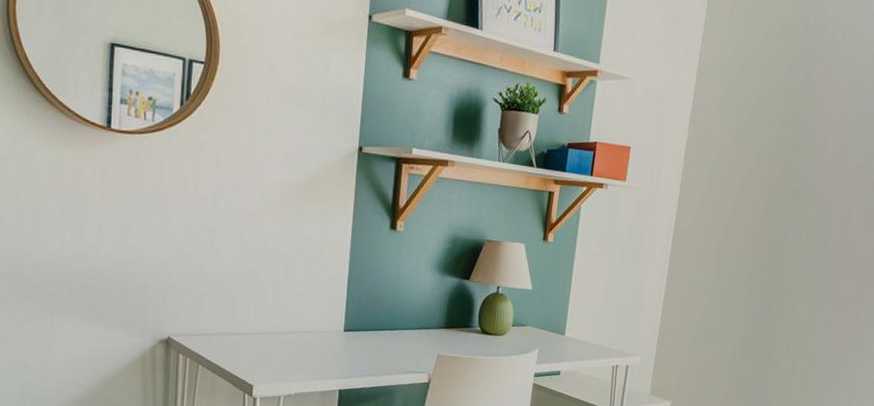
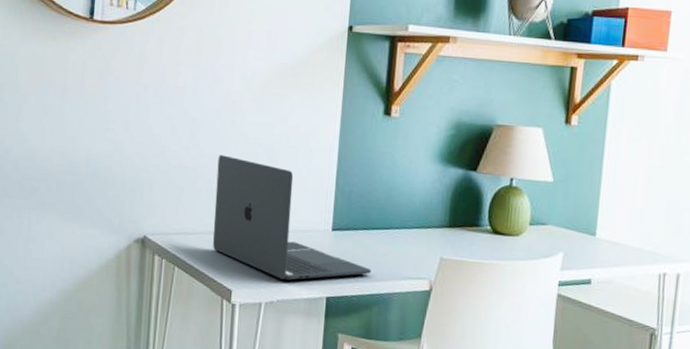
laptop: none [234,262,378,376] -> present [213,155,371,281]

